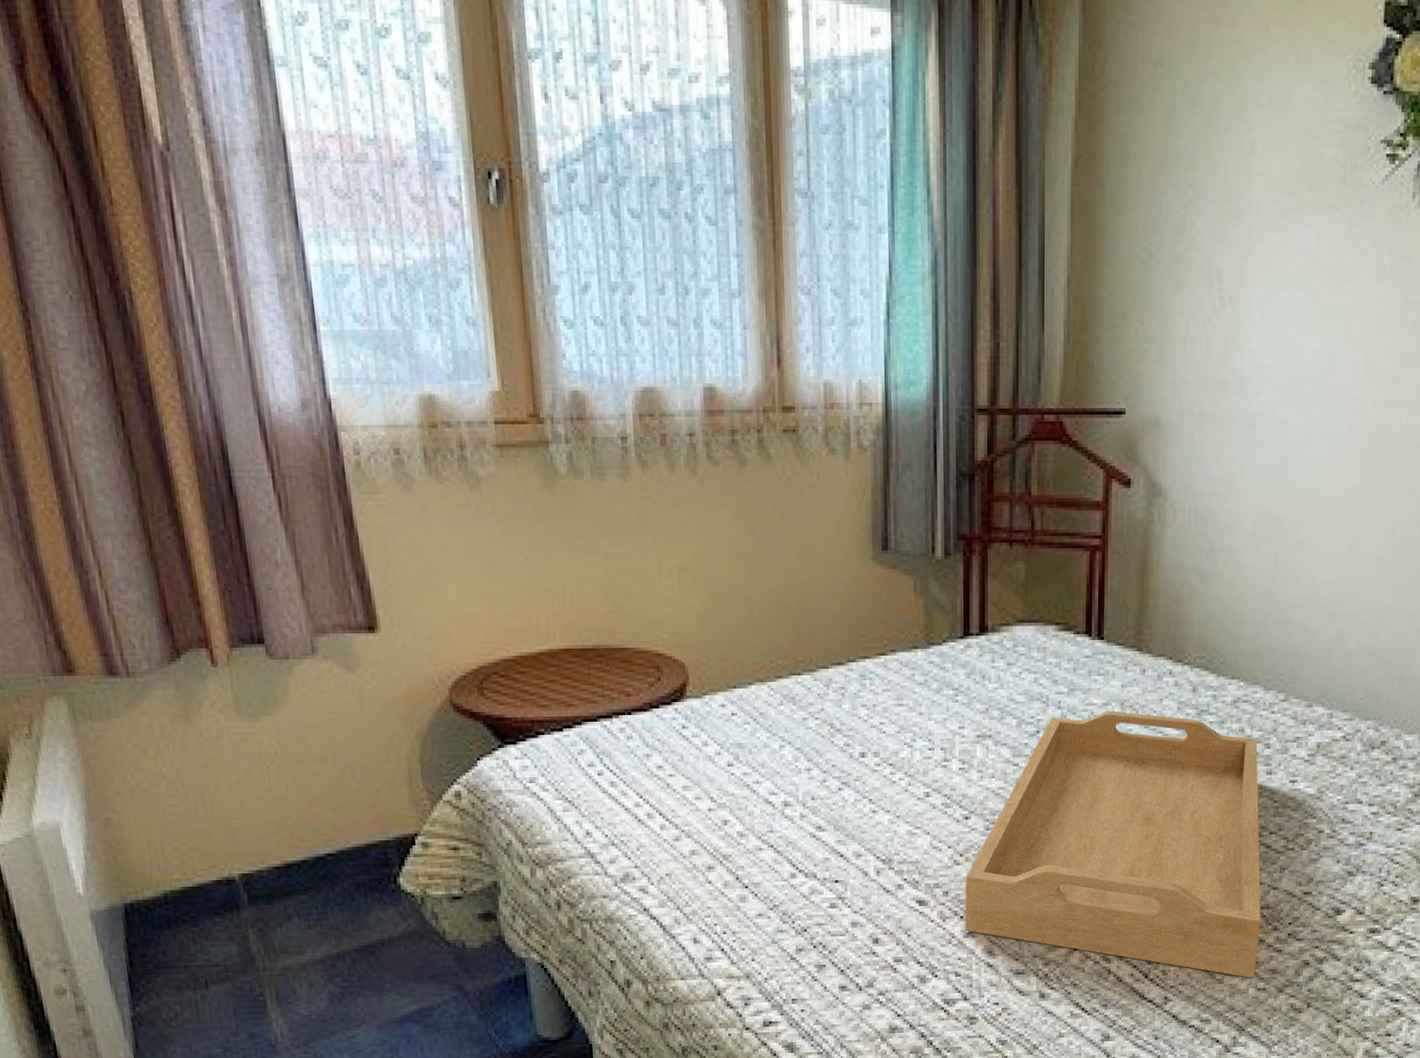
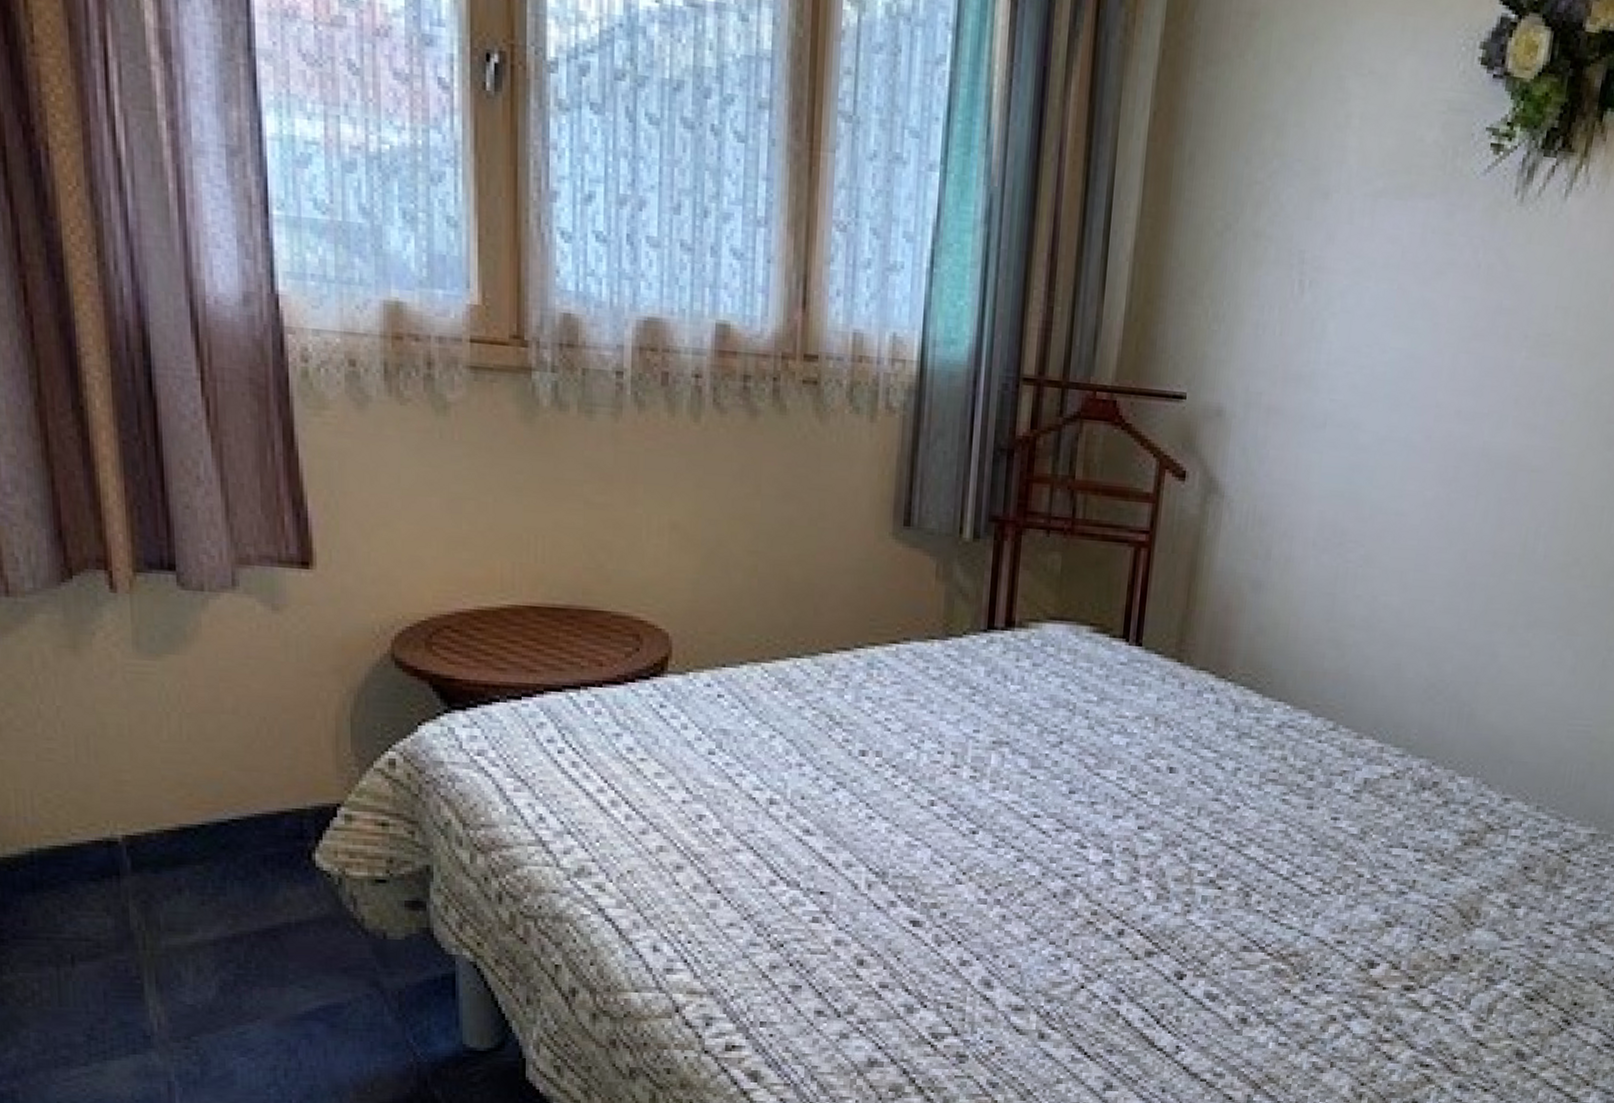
serving tray: present [965,710,1261,979] -> none [962,725,1301,1032]

